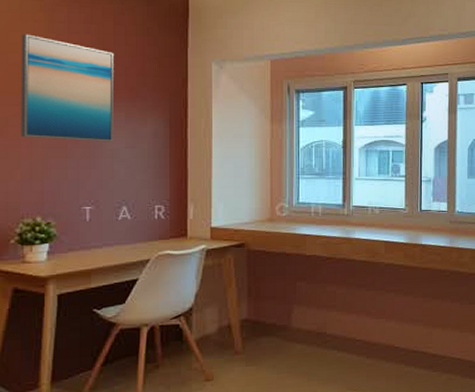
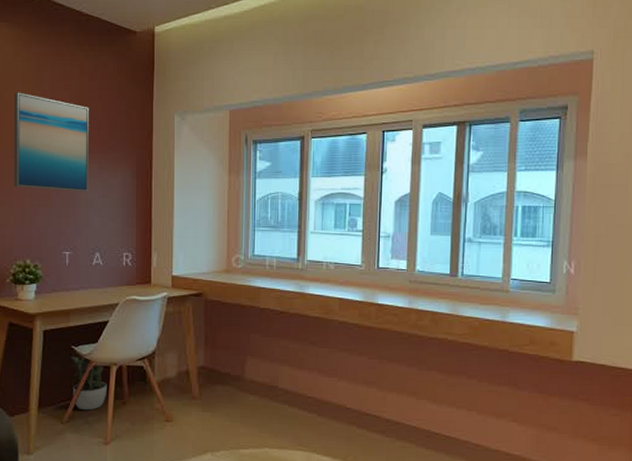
potted plant: none [91,316,137,379] -> present [70,352,107,411]

